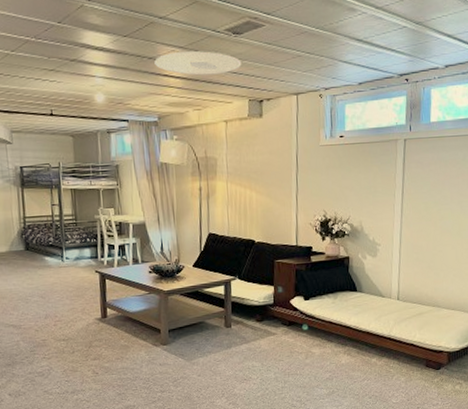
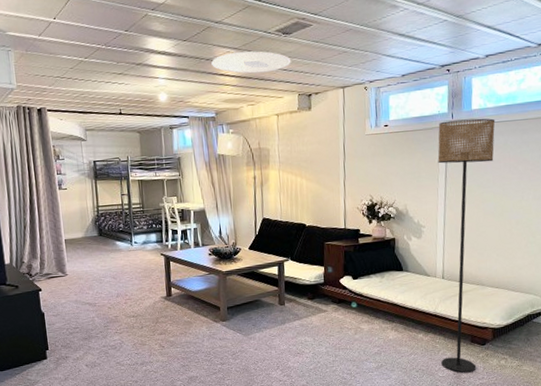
floor lamp: none [394,131,454,399] -> present [437,118,495,373]

